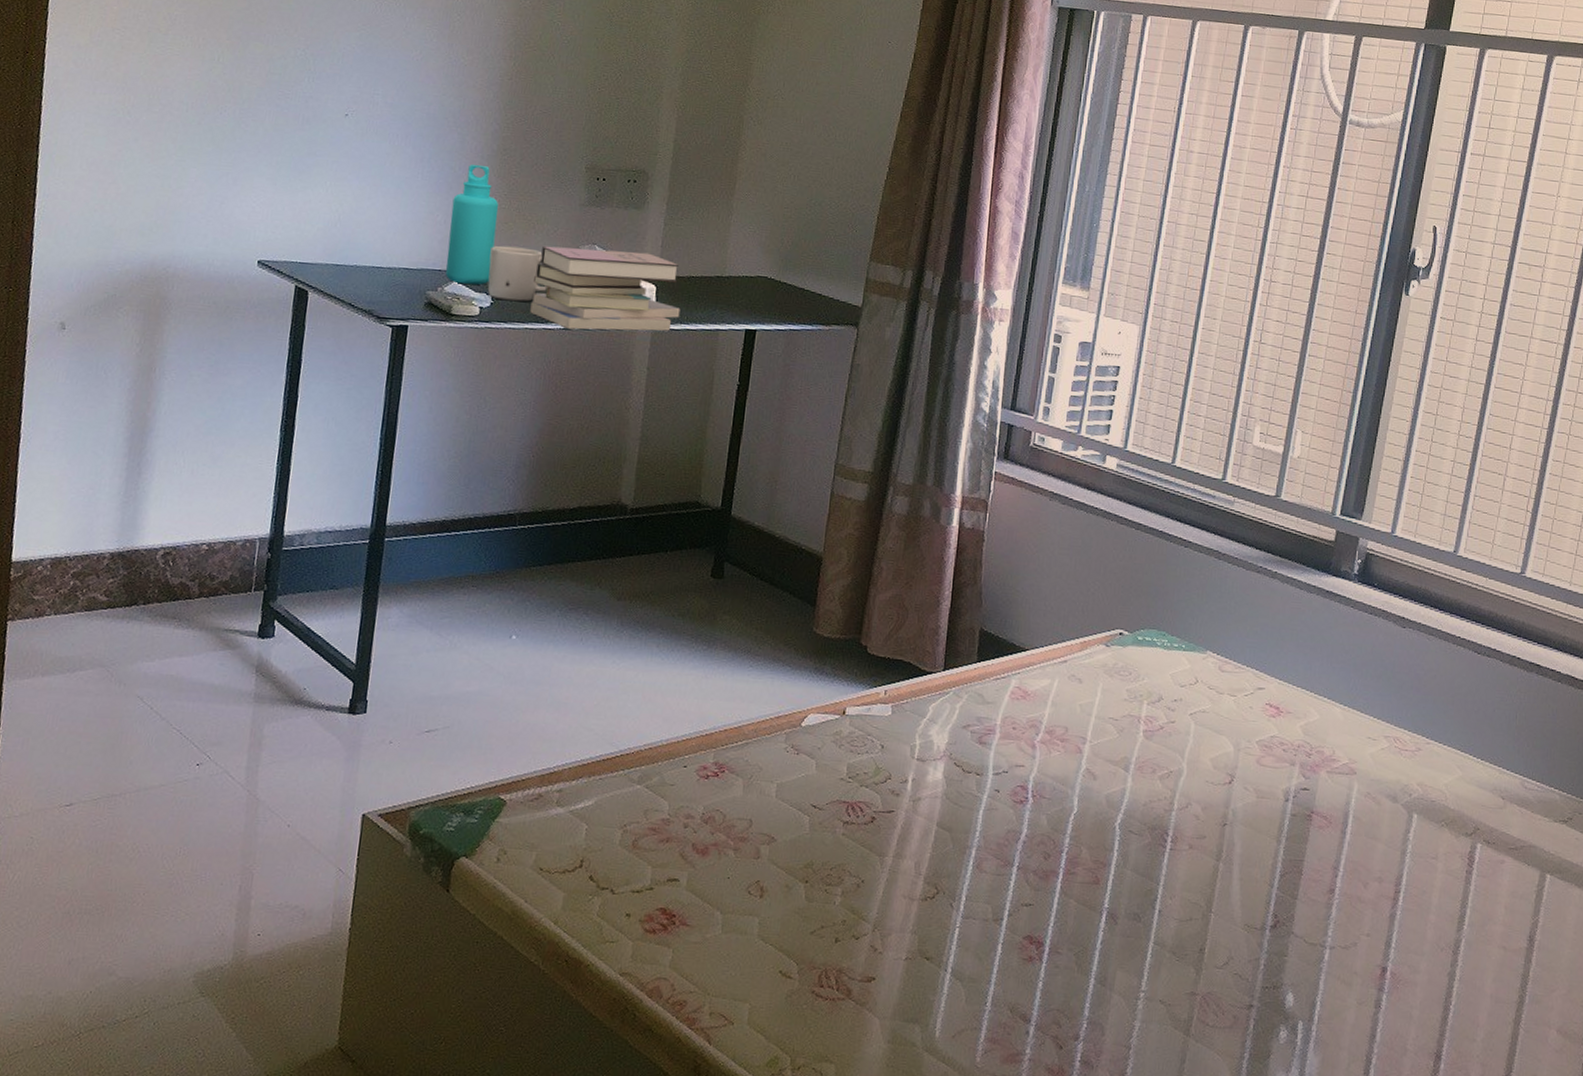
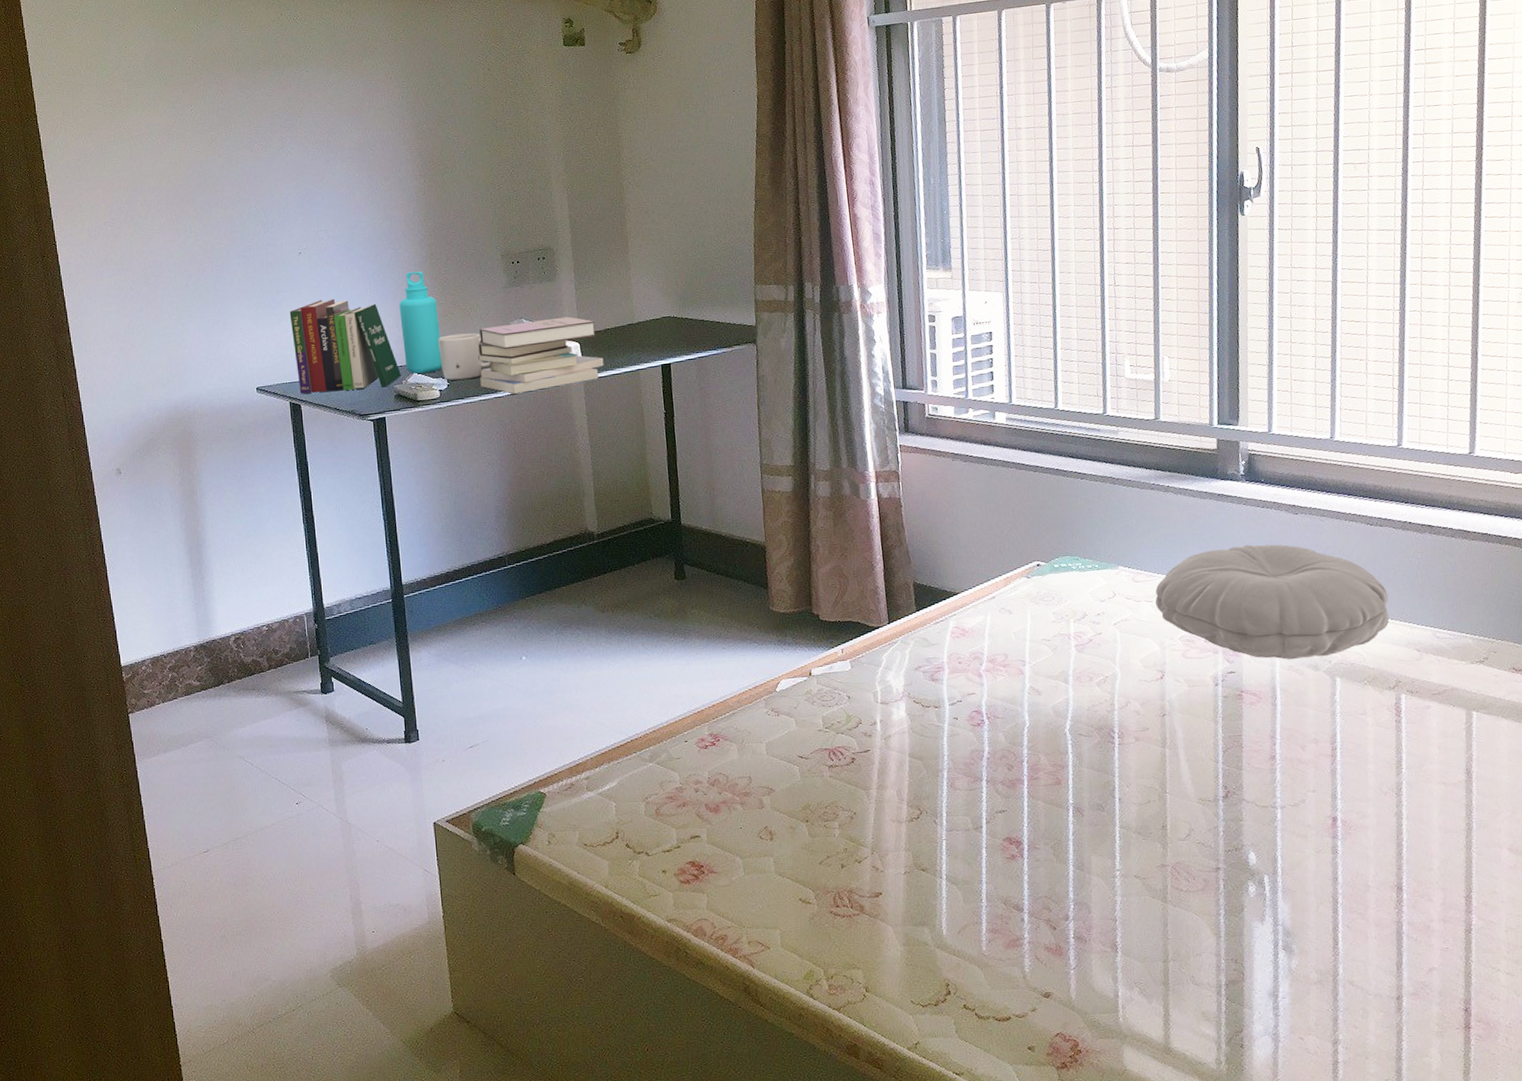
books: none [310,174,438,291] -> present [289,298,401,394]
pillow: none [1239,650,1483,788] -> present [1155,544,1390,660]

